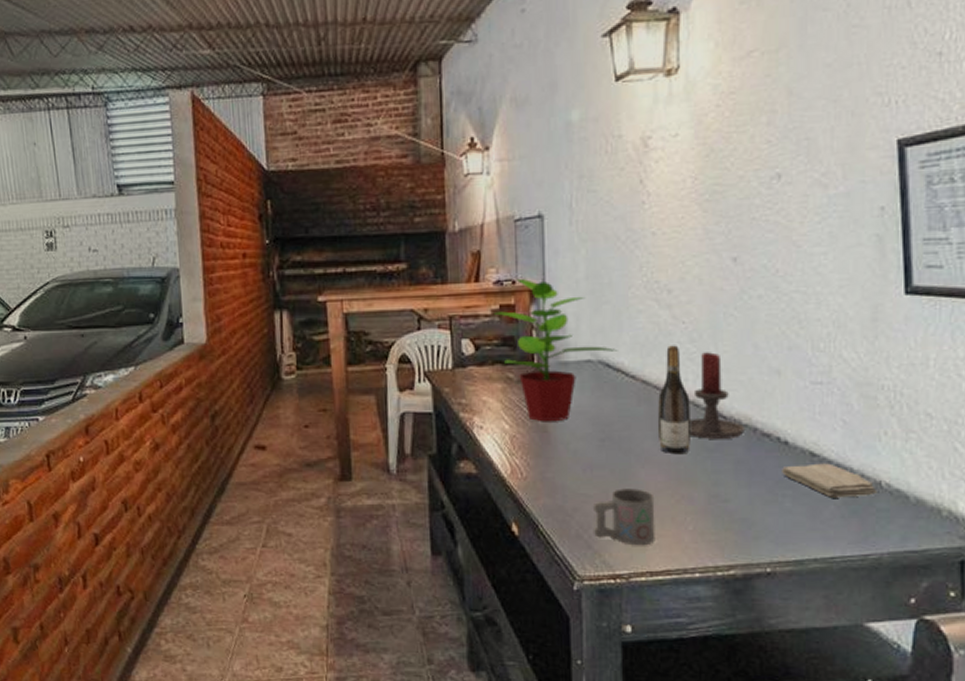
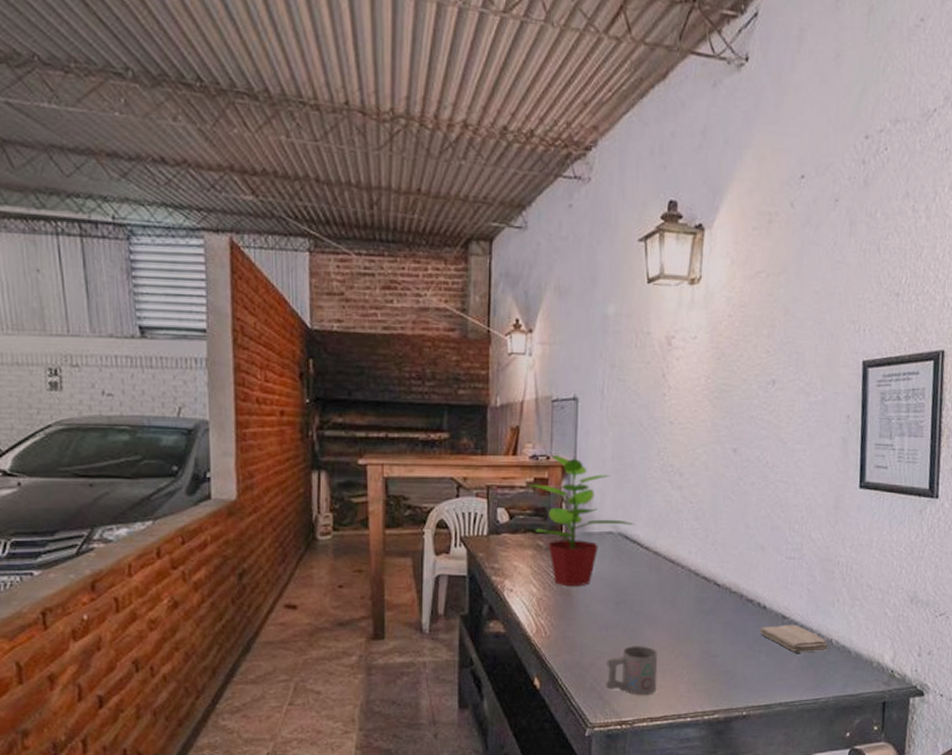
wine bottle: present [658,345,690,455] -> none [664,522,692,617]
candle holder: present [689,352,744,439] -> none [689,529,733,603]

